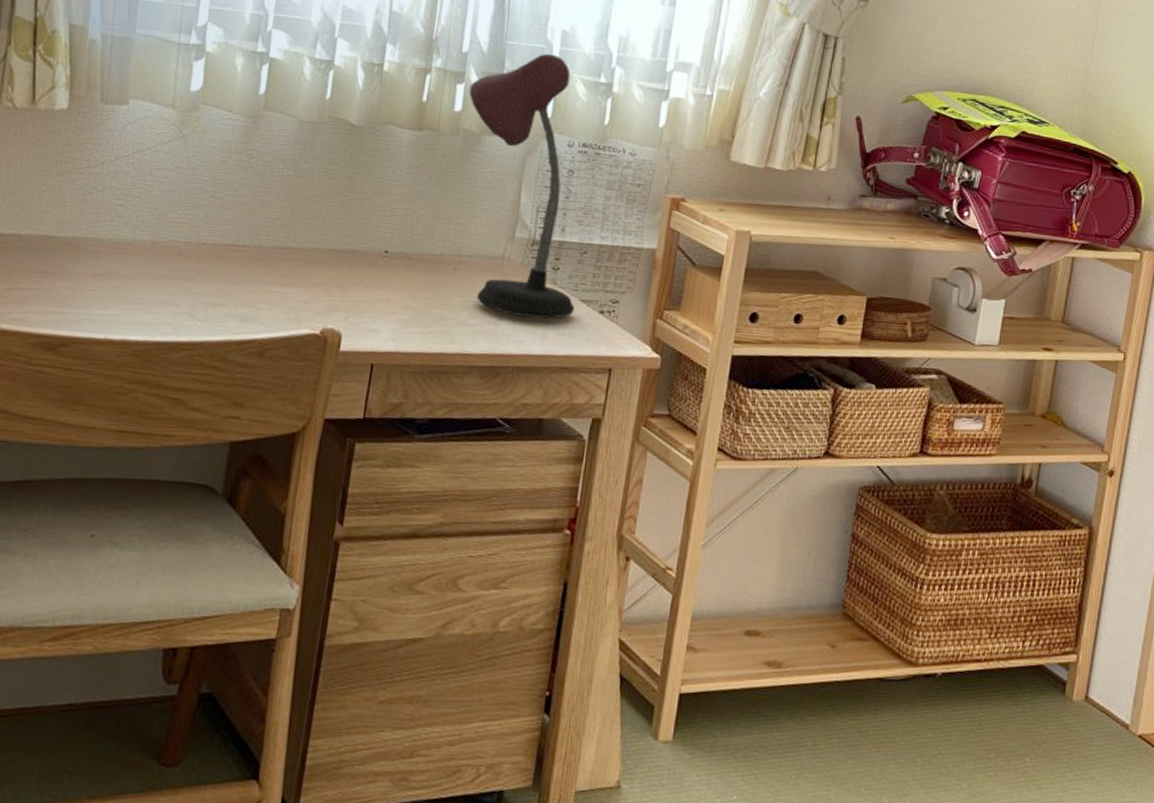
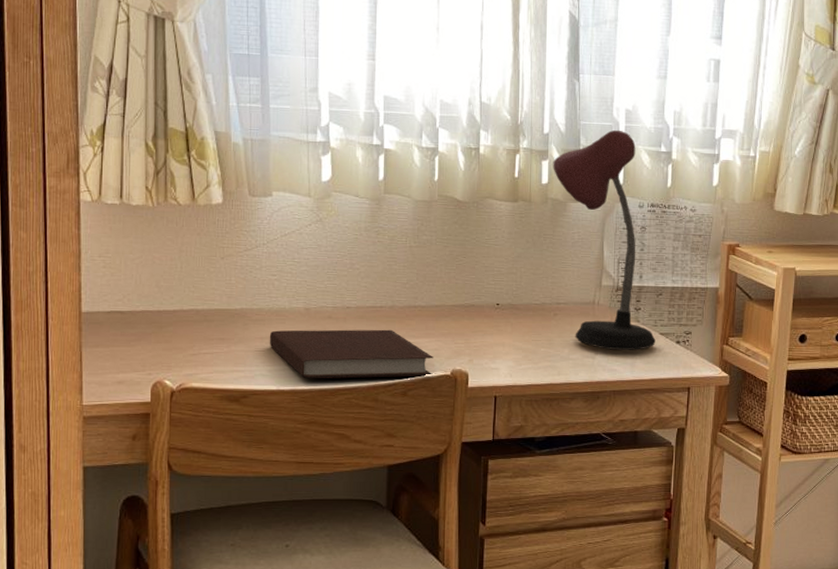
notebook: none [102,266,301,335] -> present [269,329,433,379]

